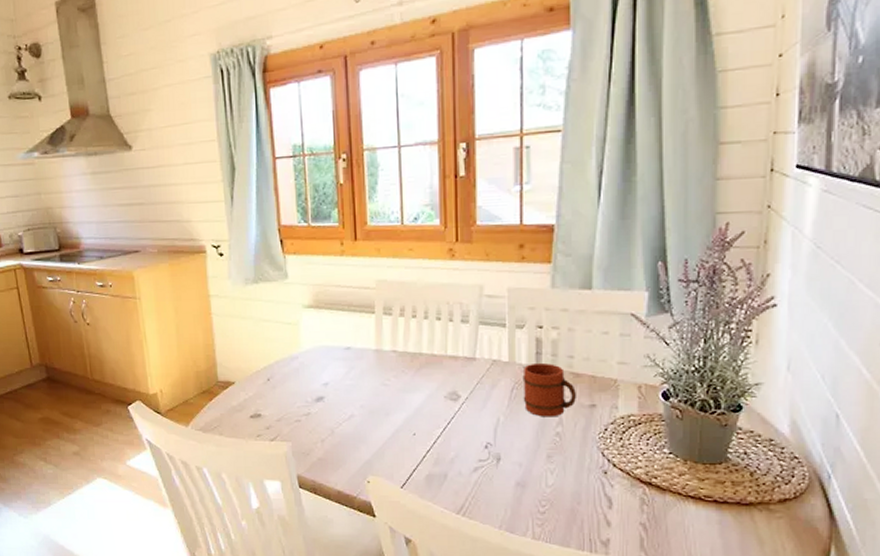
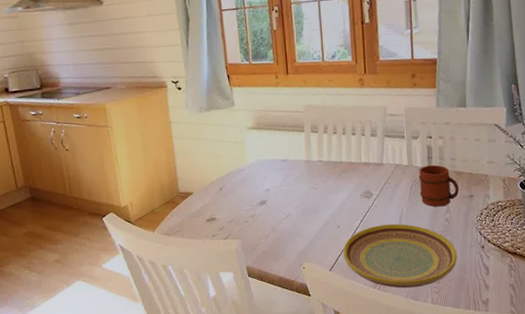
plate: none [419,436,570,517] -> present [343,224,458,288]

